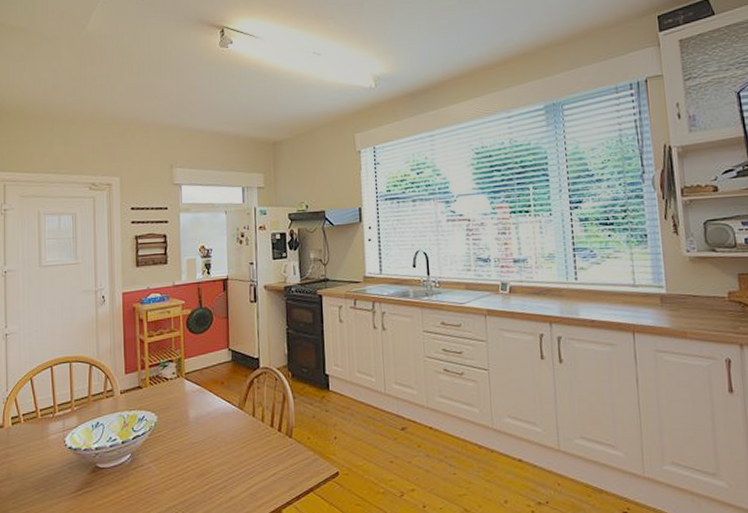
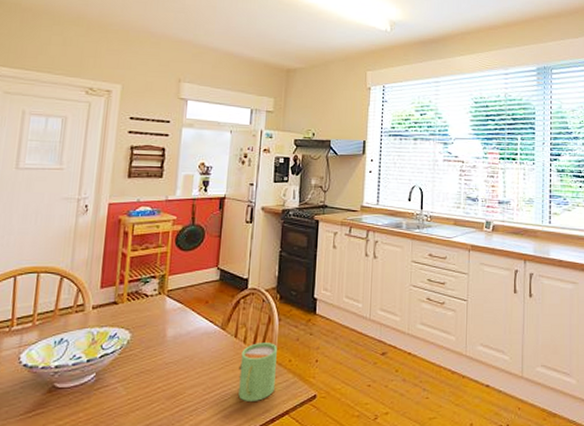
mug: none [260,421,297,480] -> present [238,343,277,403]

